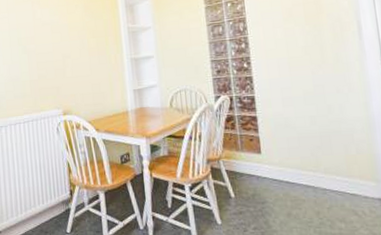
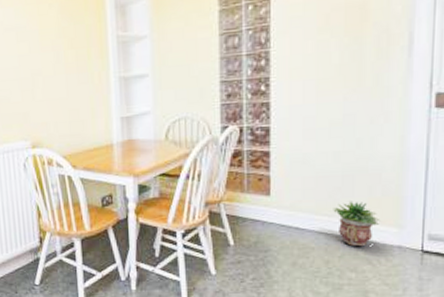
potted plant: none [316,158,359,199] -> present [333,201,381,247]

